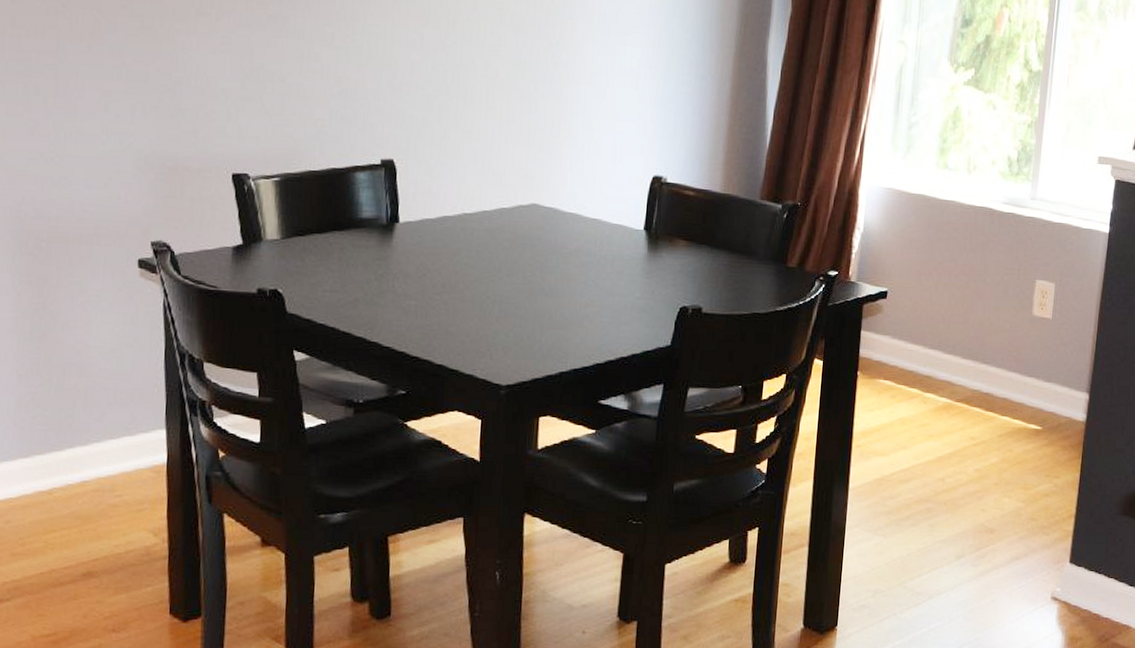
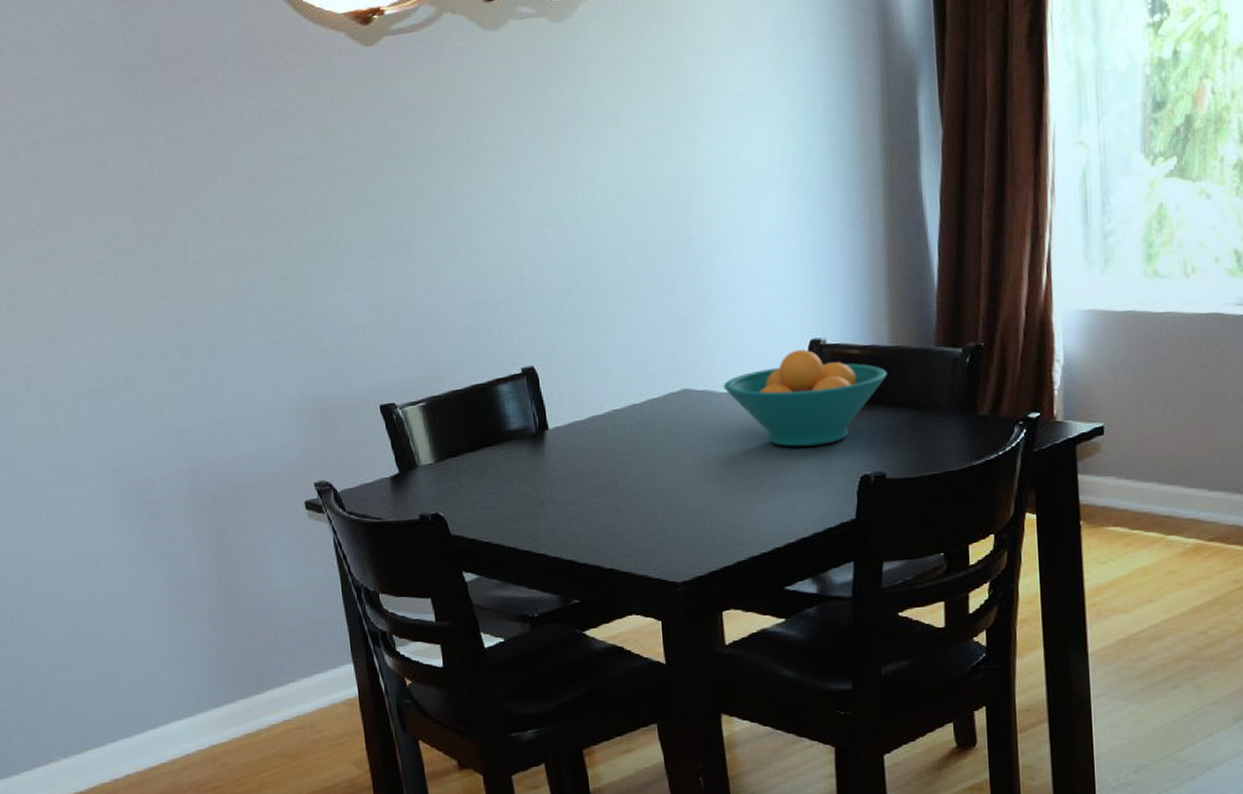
fruit bowl: none [569,183,716,274] -> present [723,349,887,447]

